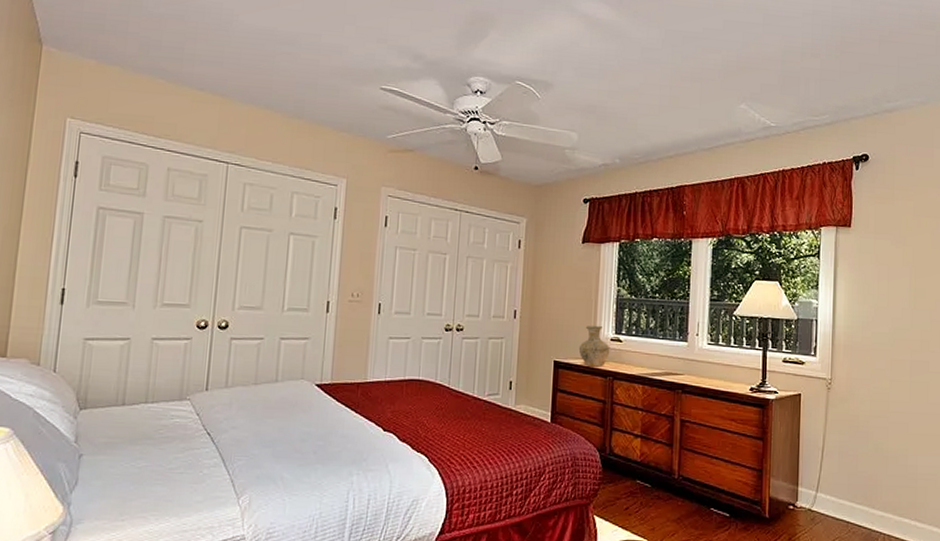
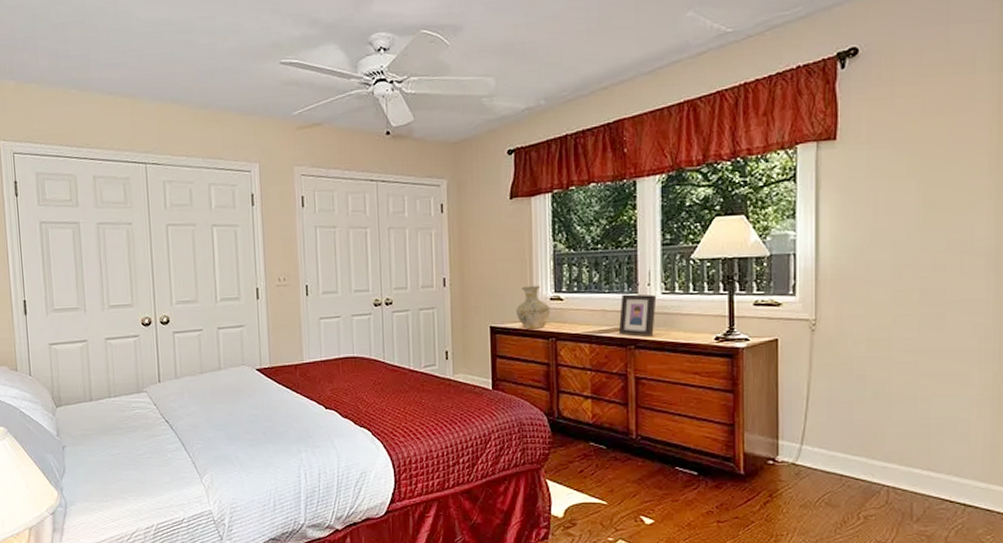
picture frame: none [668,341,703,383] -> present [618,294,657,337]

